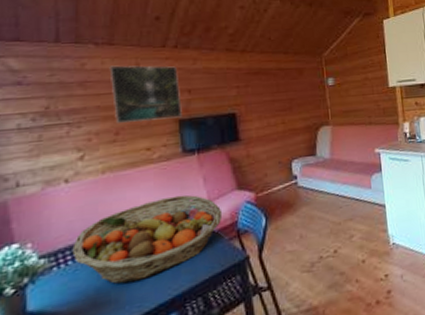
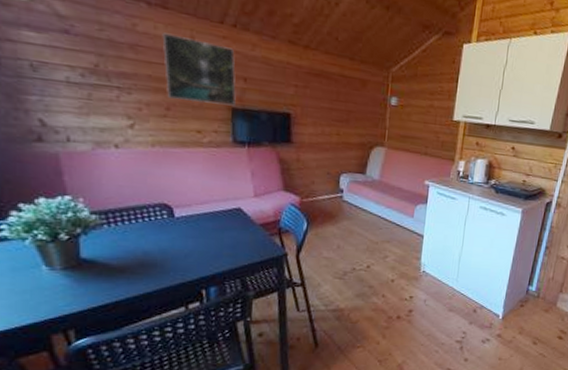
fruit basket: present [72,195,223,284] -> none [122,183,267,253]

